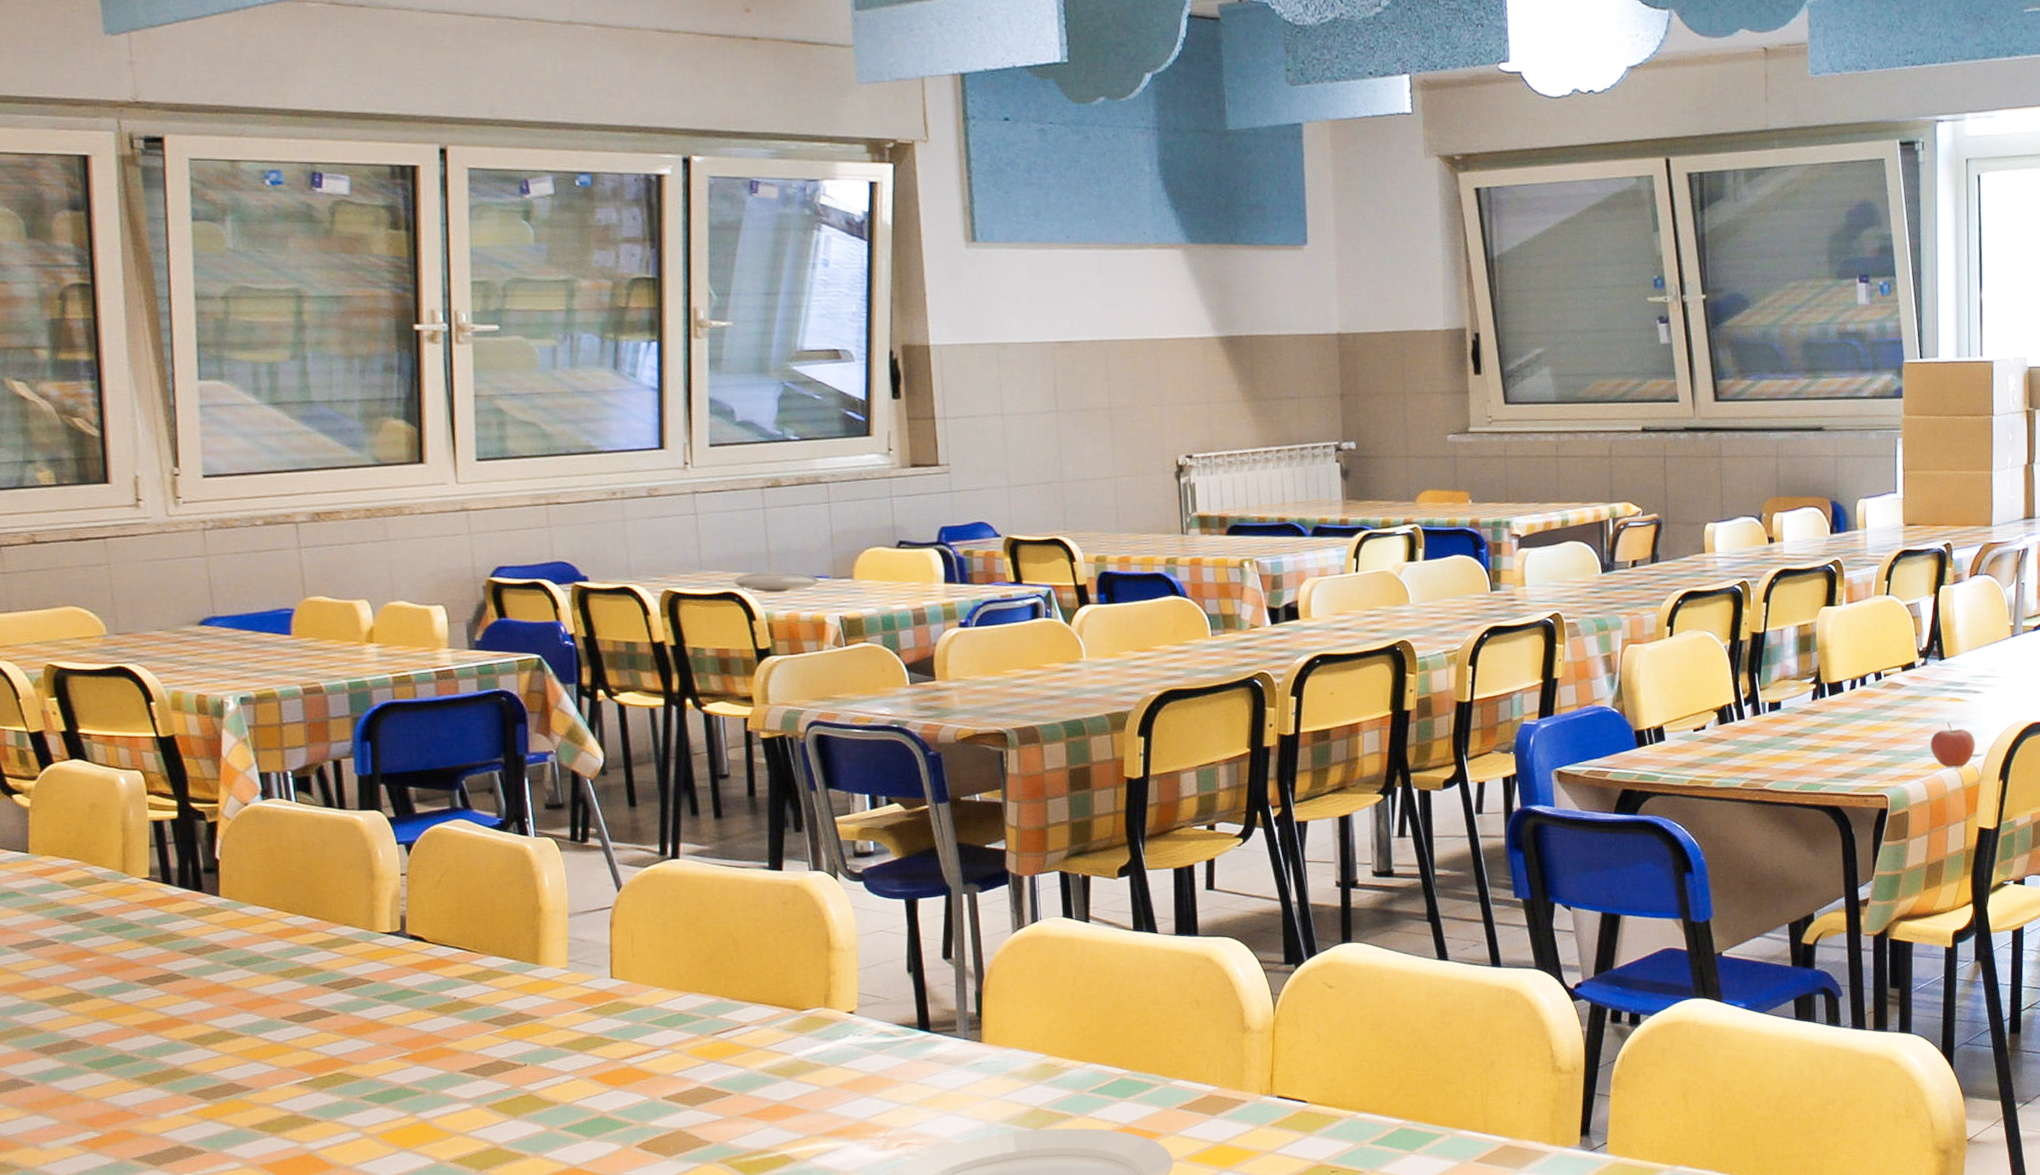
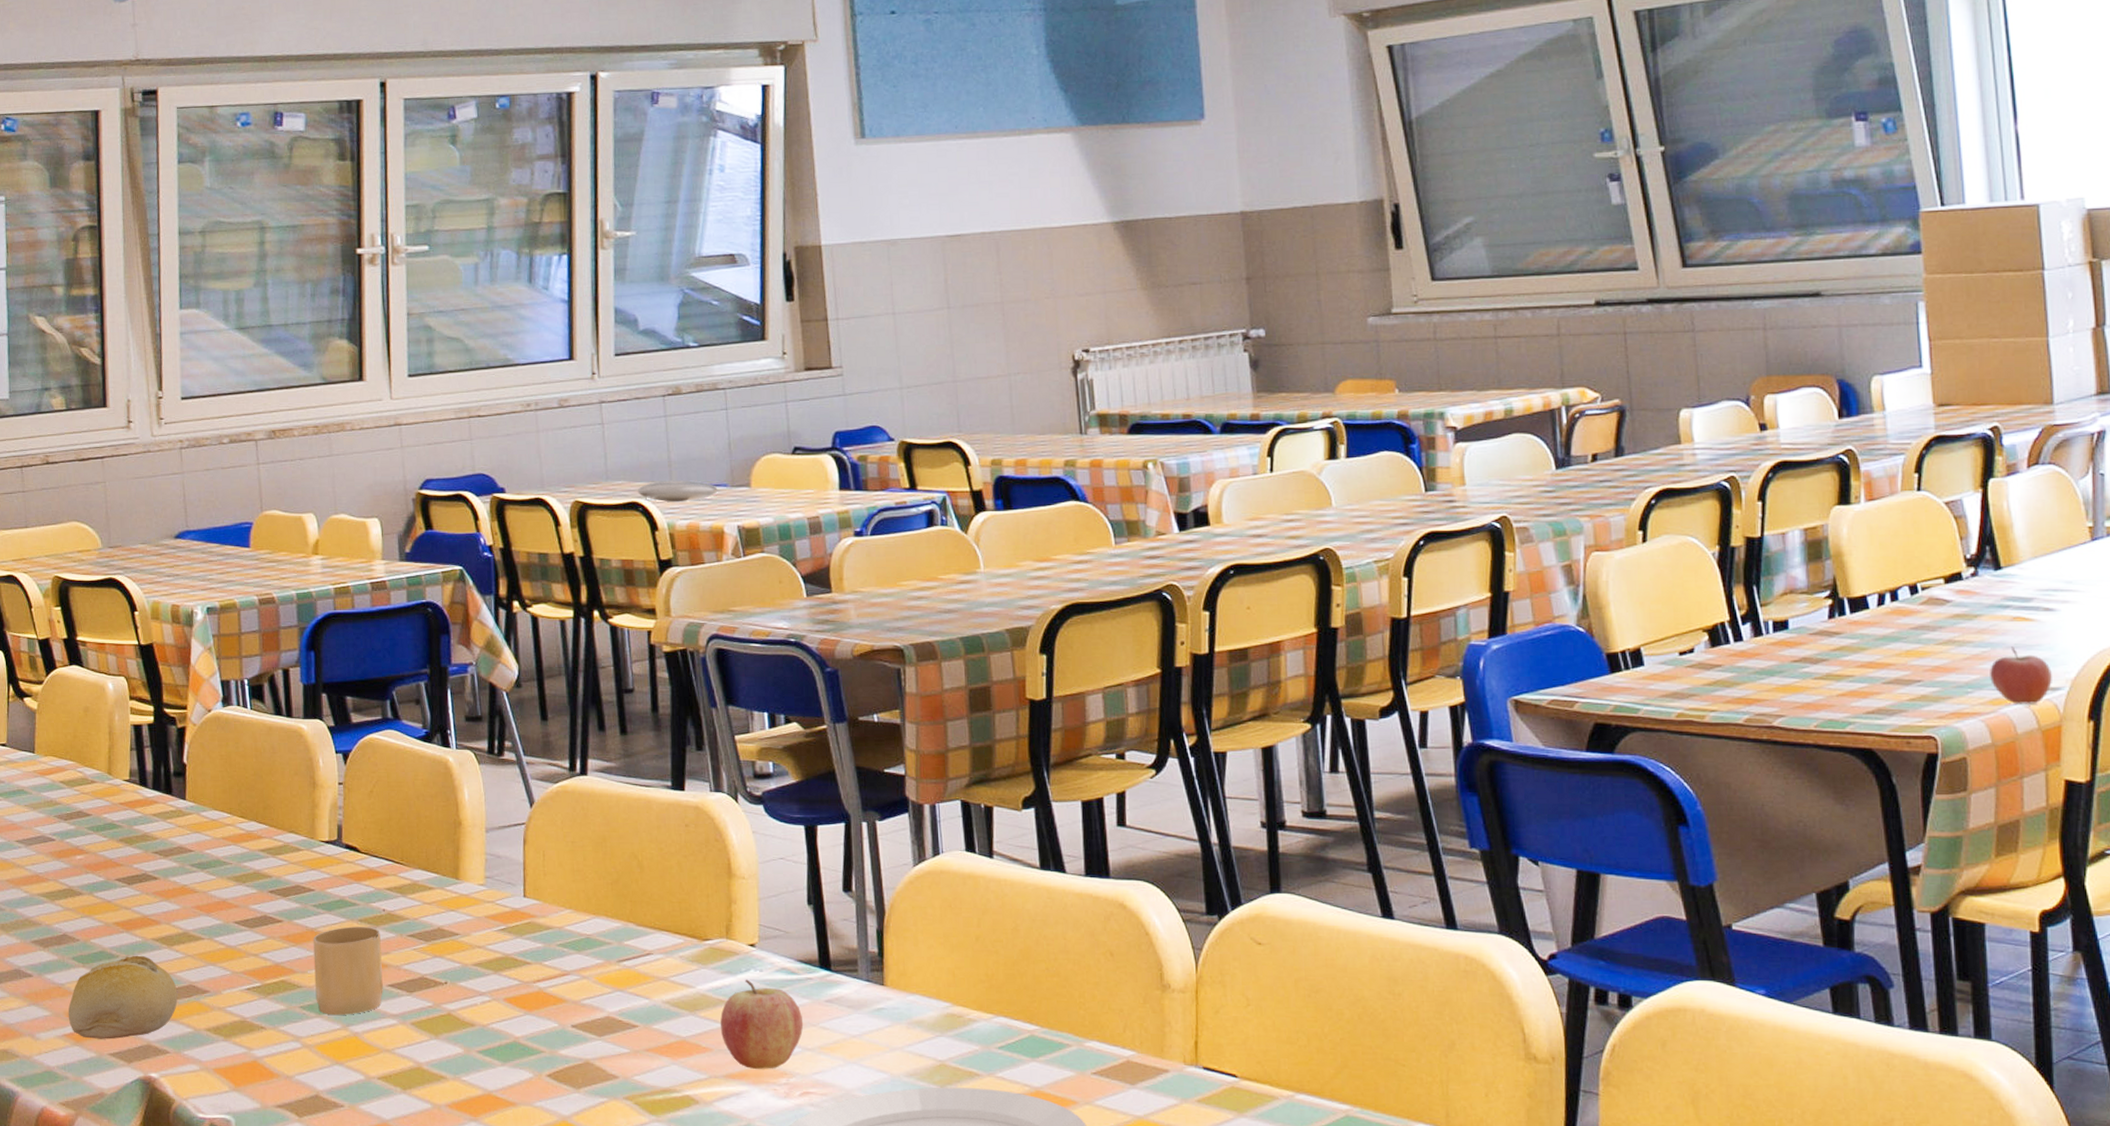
bread roll: none [80,1056,215,1145] -> present [68,955,178,1040]
cup: none [373,1015,455,1104] -> present [313,926,383,1016]
fruit: none [818,1044,902,1126] -> present [720,979,804,1069]

